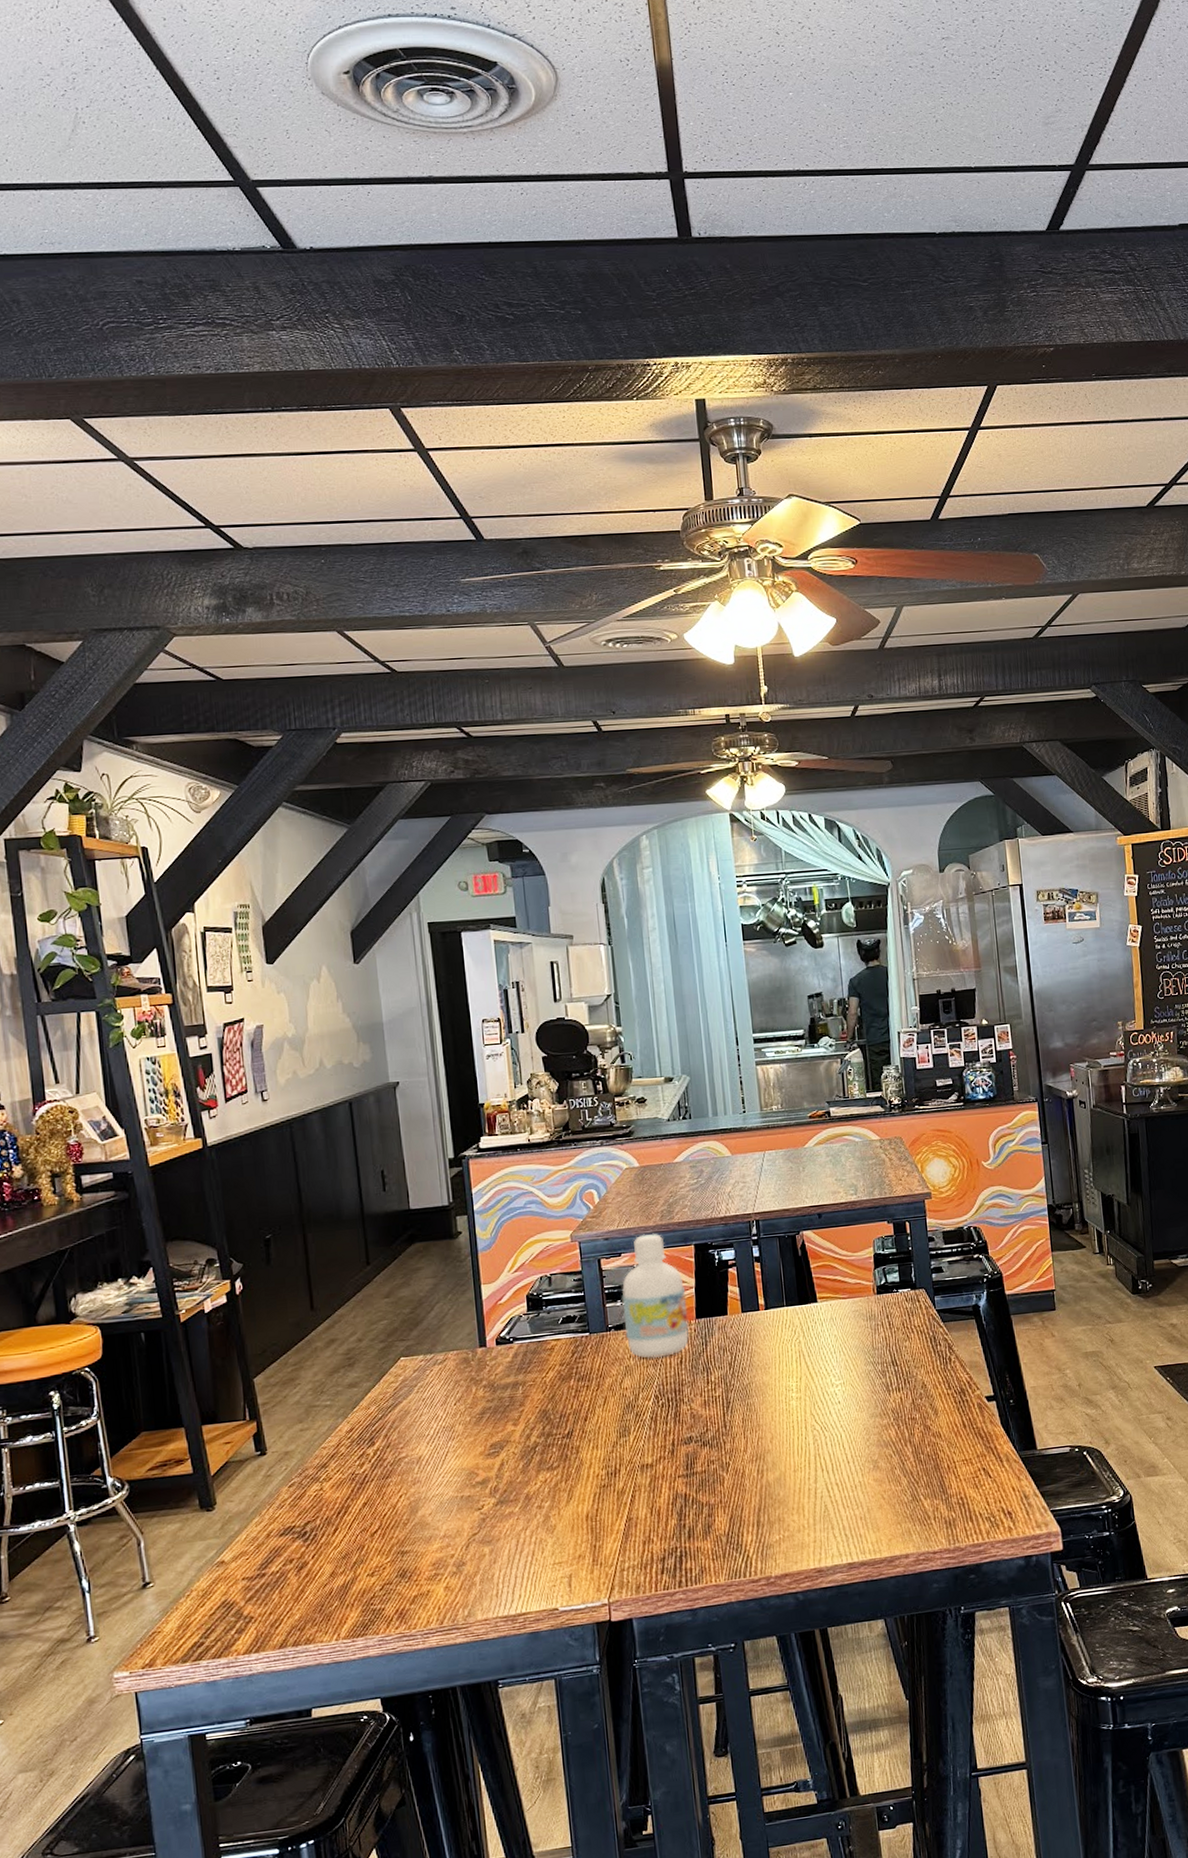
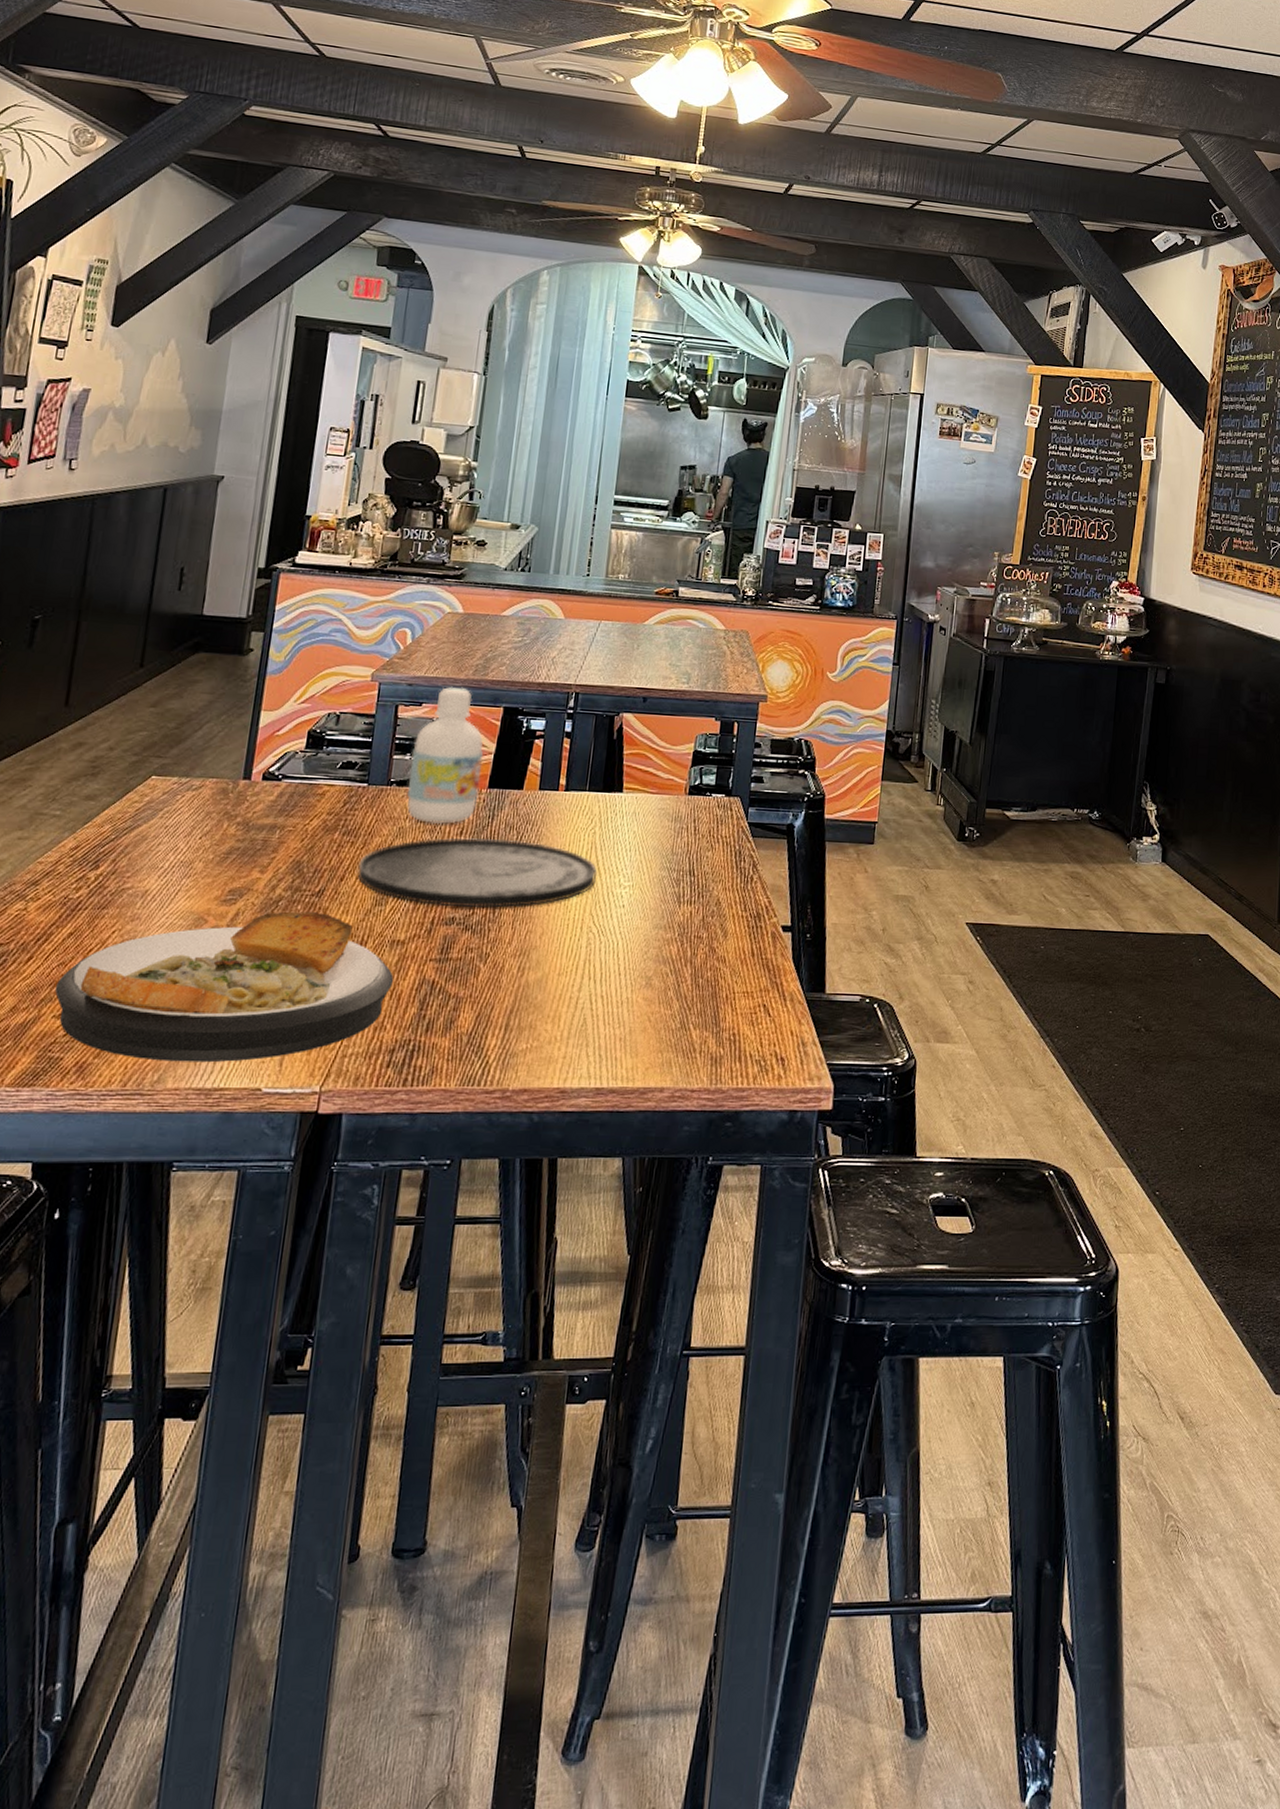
plate: none [362,1451,650,1600] -> present [54,911,394,1063]
plate: none [597,1360,809,1430] -> present [357,837,597,908]

